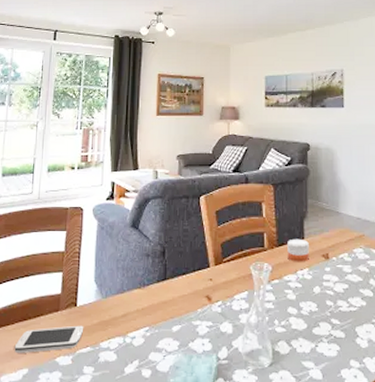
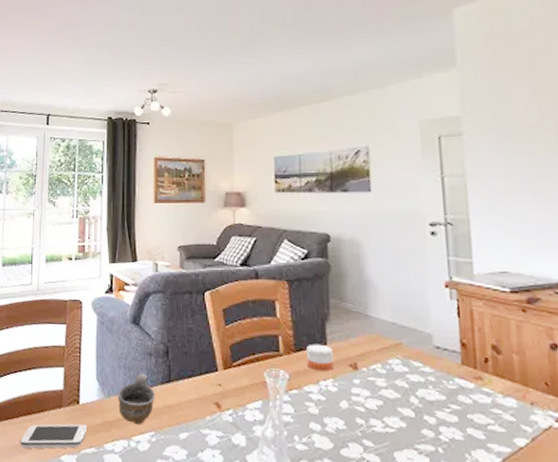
cup: none [114,274,152,322] -> present [117,374,156,425]

